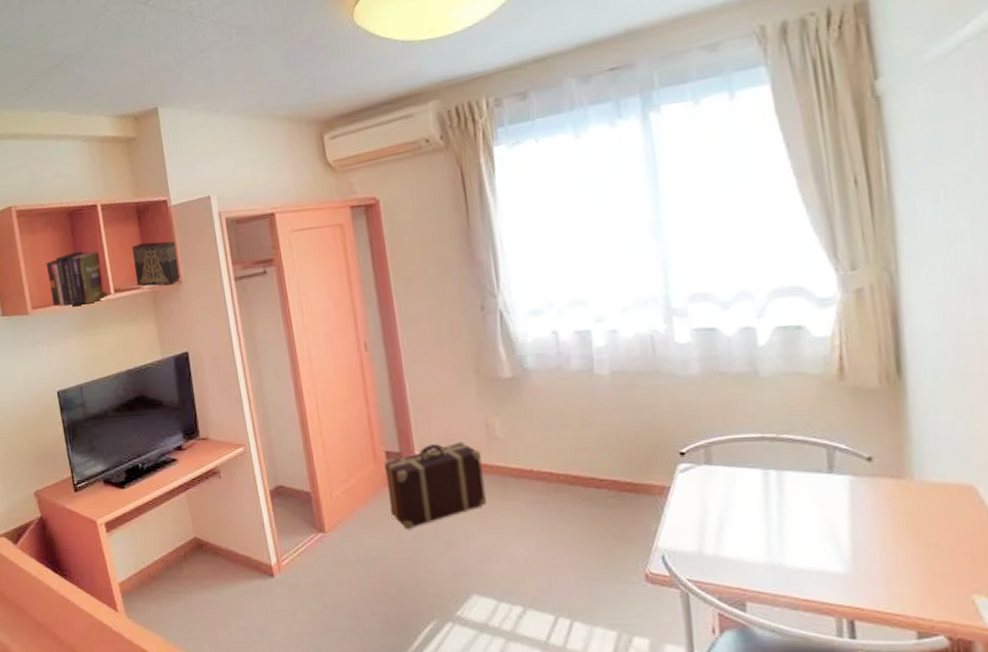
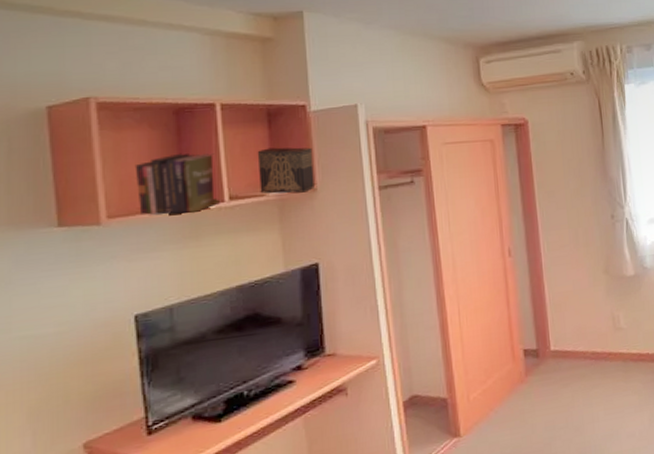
suitcase: present [384,441,487,529] -> none [522,334,611,421]

